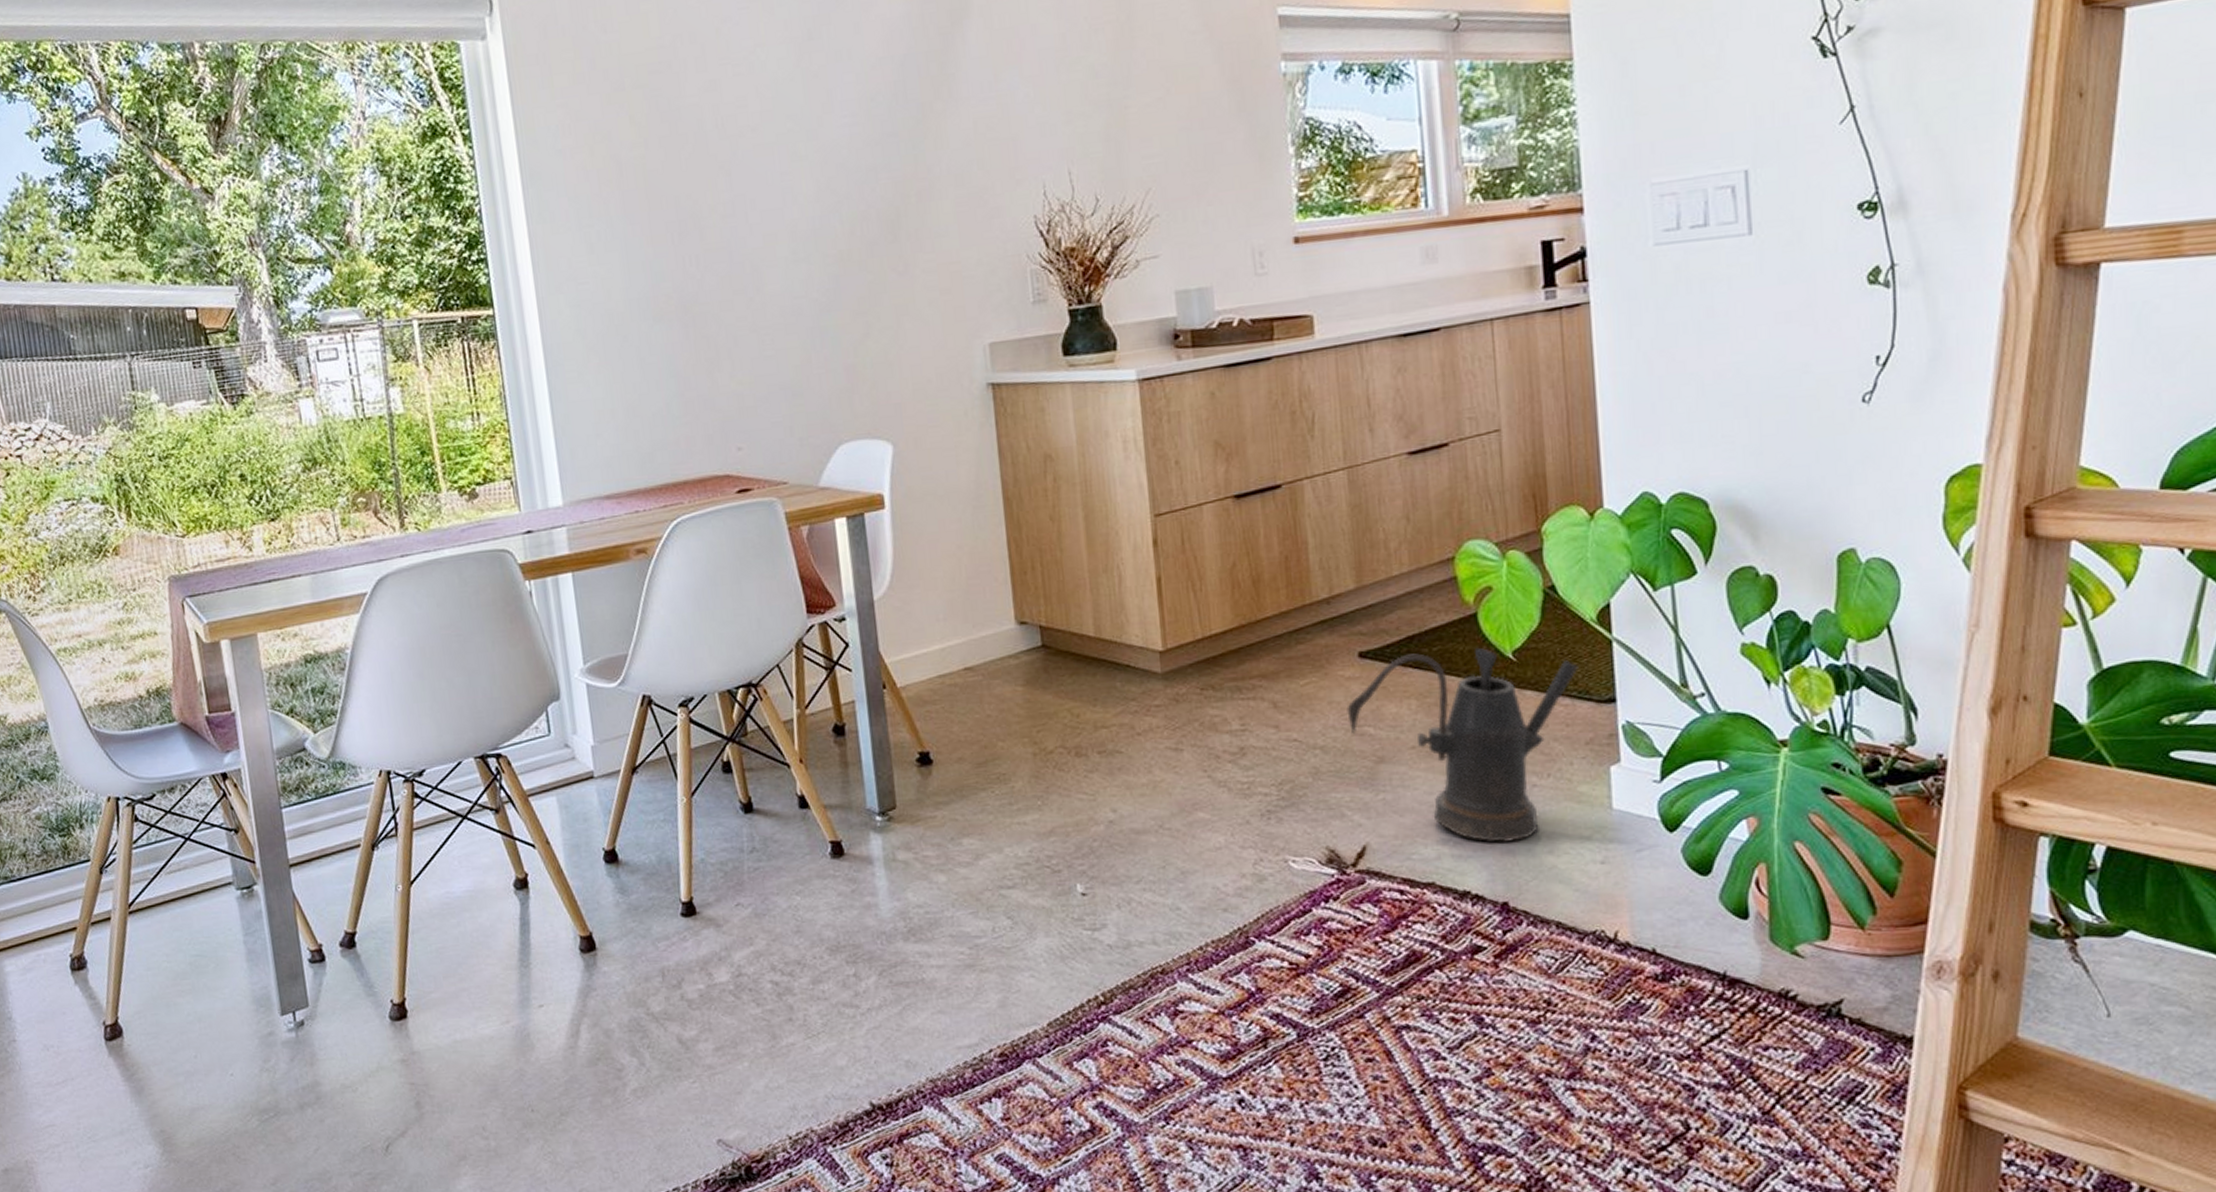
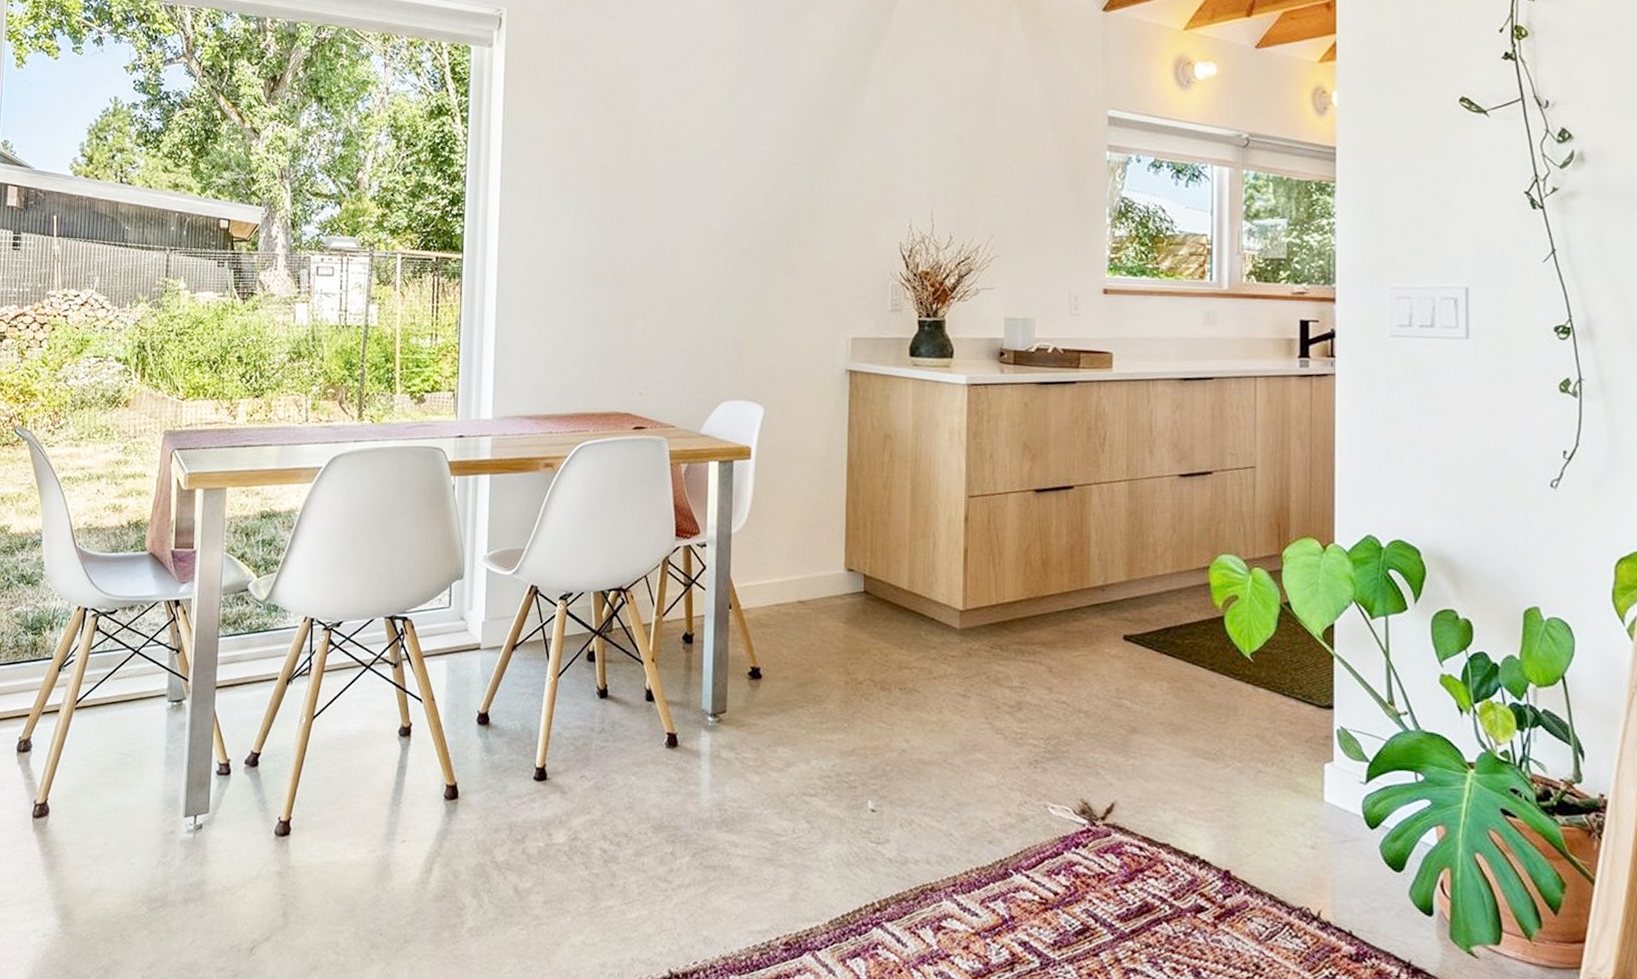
watering can: present [1347,647,1578,842] -> none [1109,643,1304,818]

